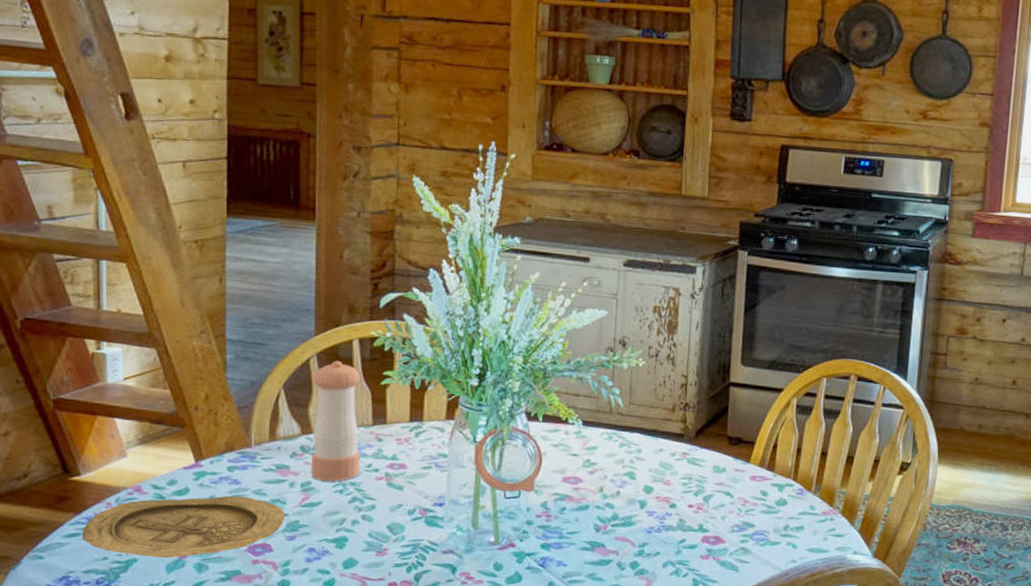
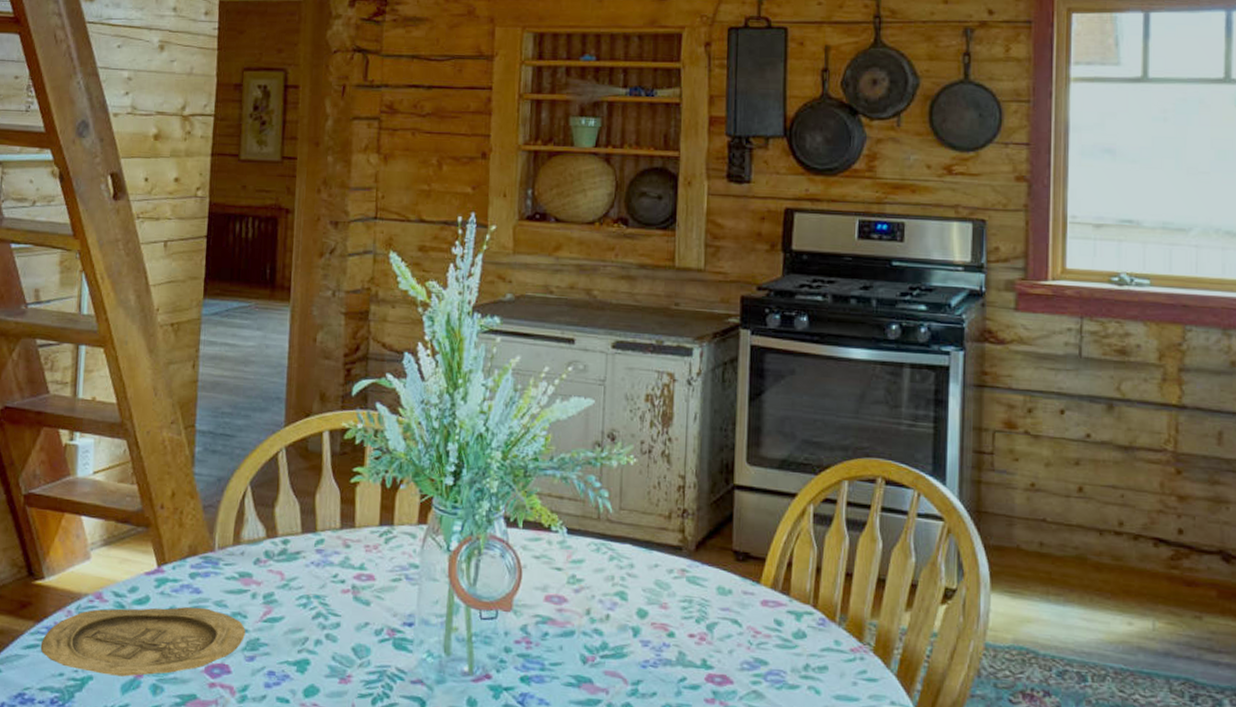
pepper shaker: present [311,360,360,482] -> none [275,454,329,593]

